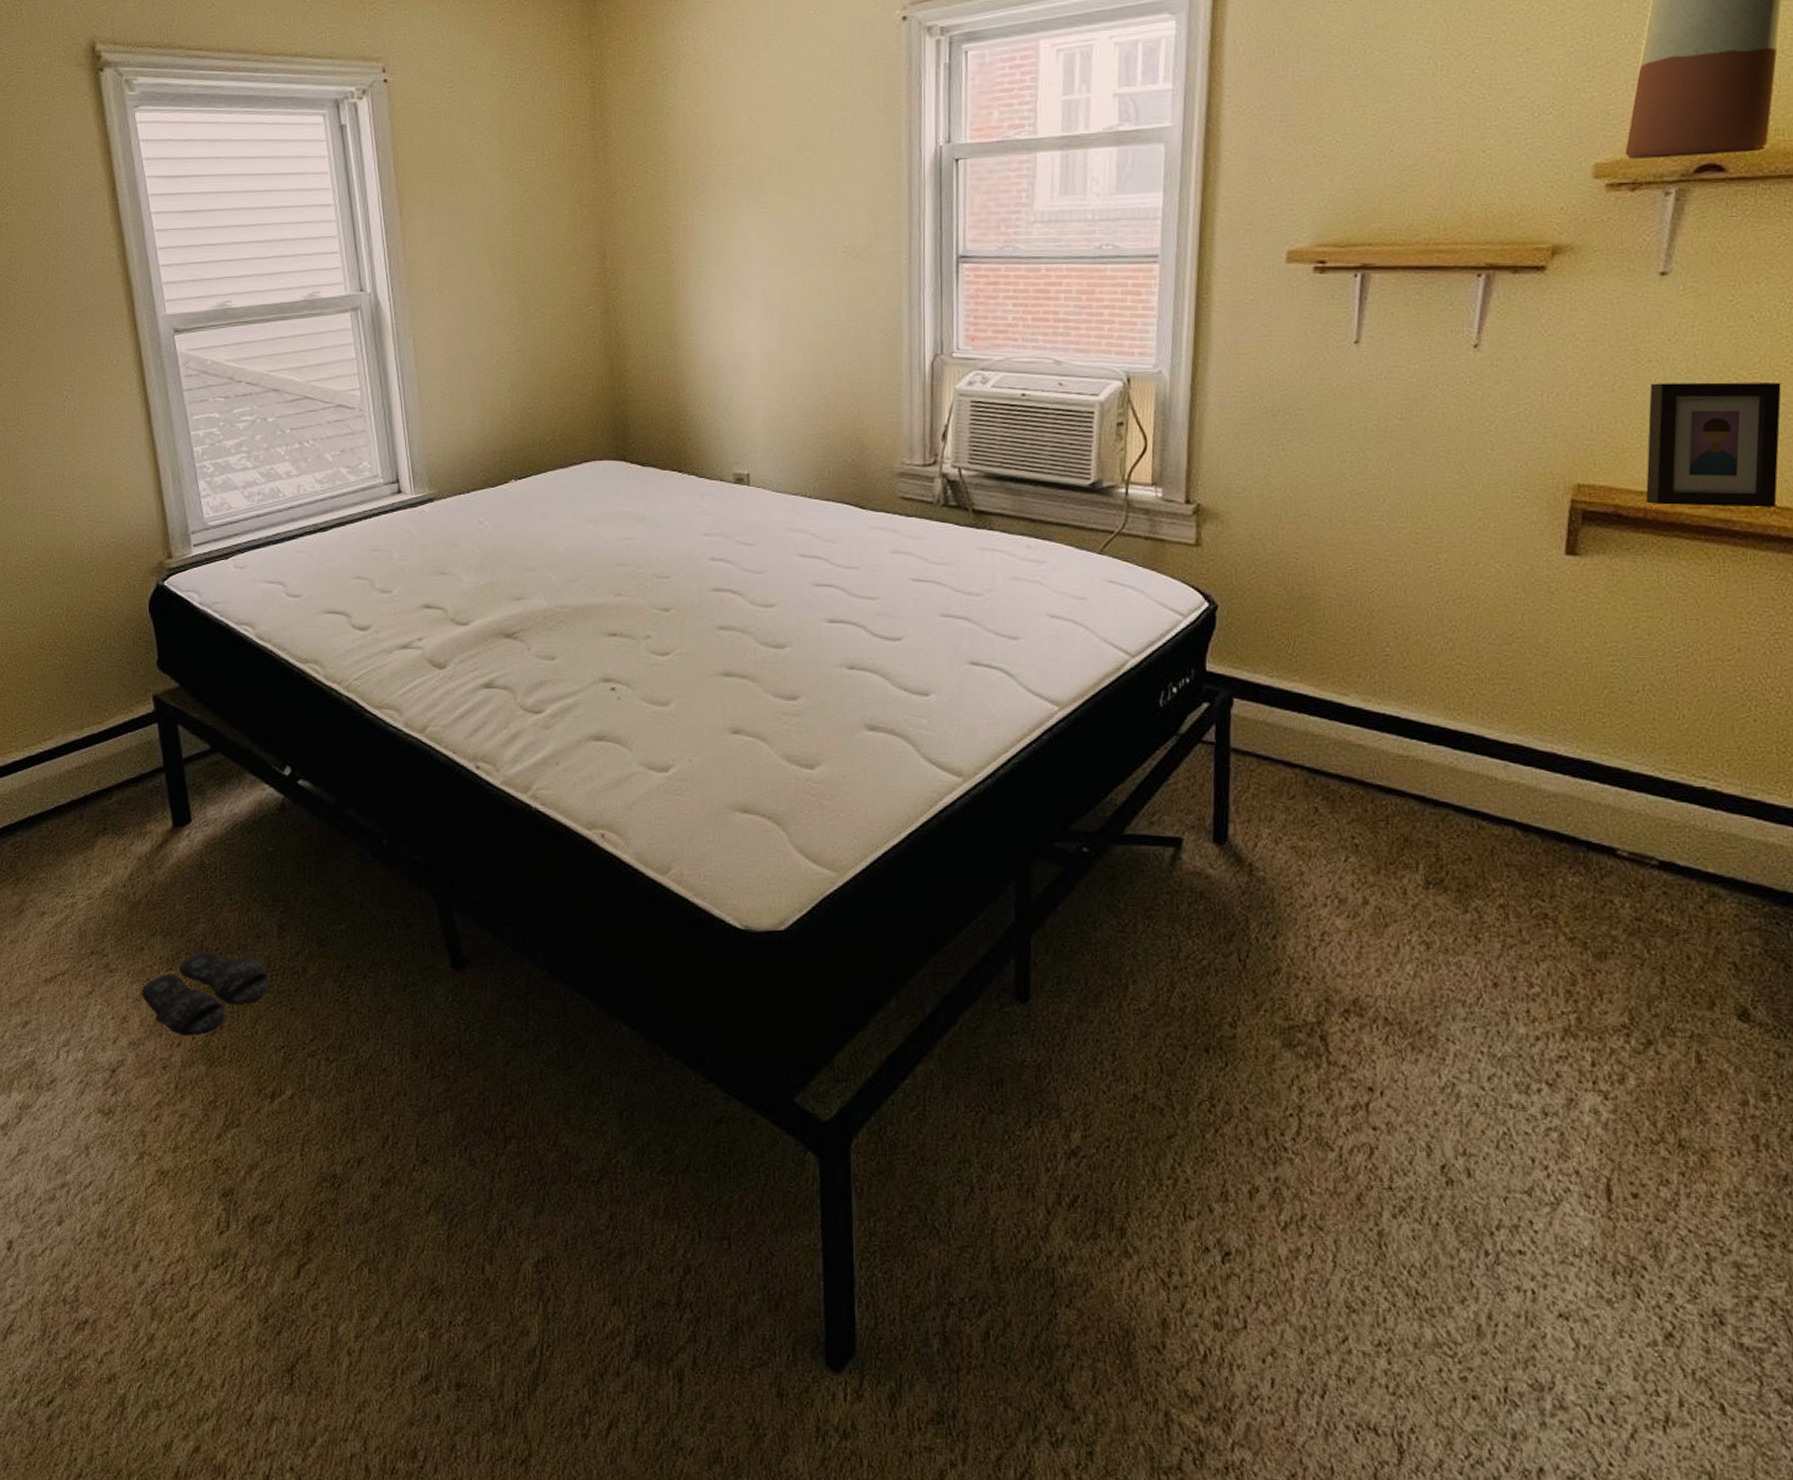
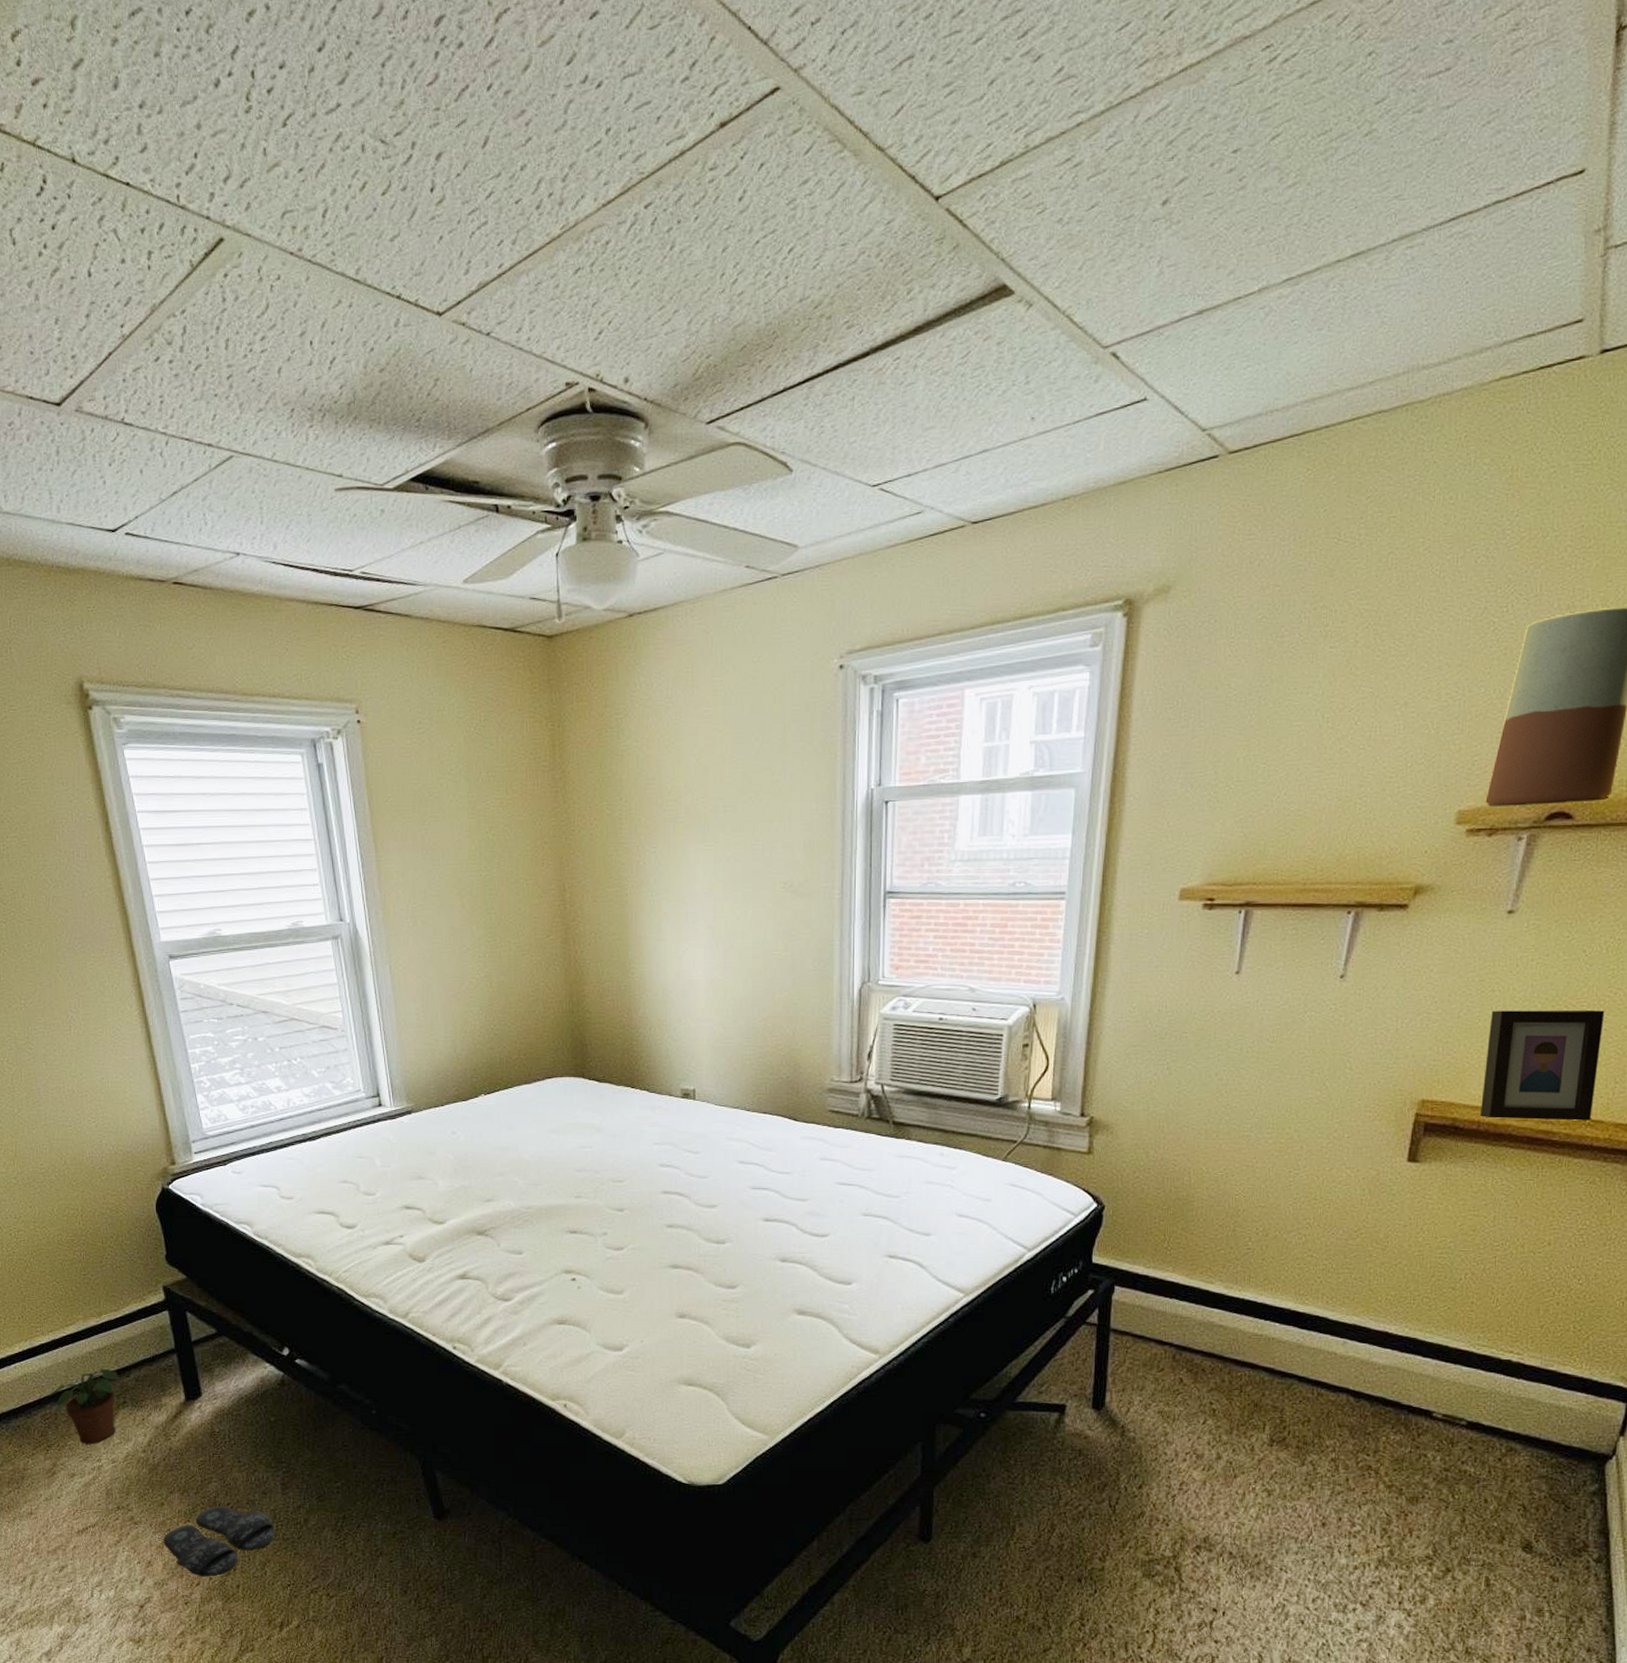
potted plant: none [20,789,101,877] -> present [49,1368,121,1444]

